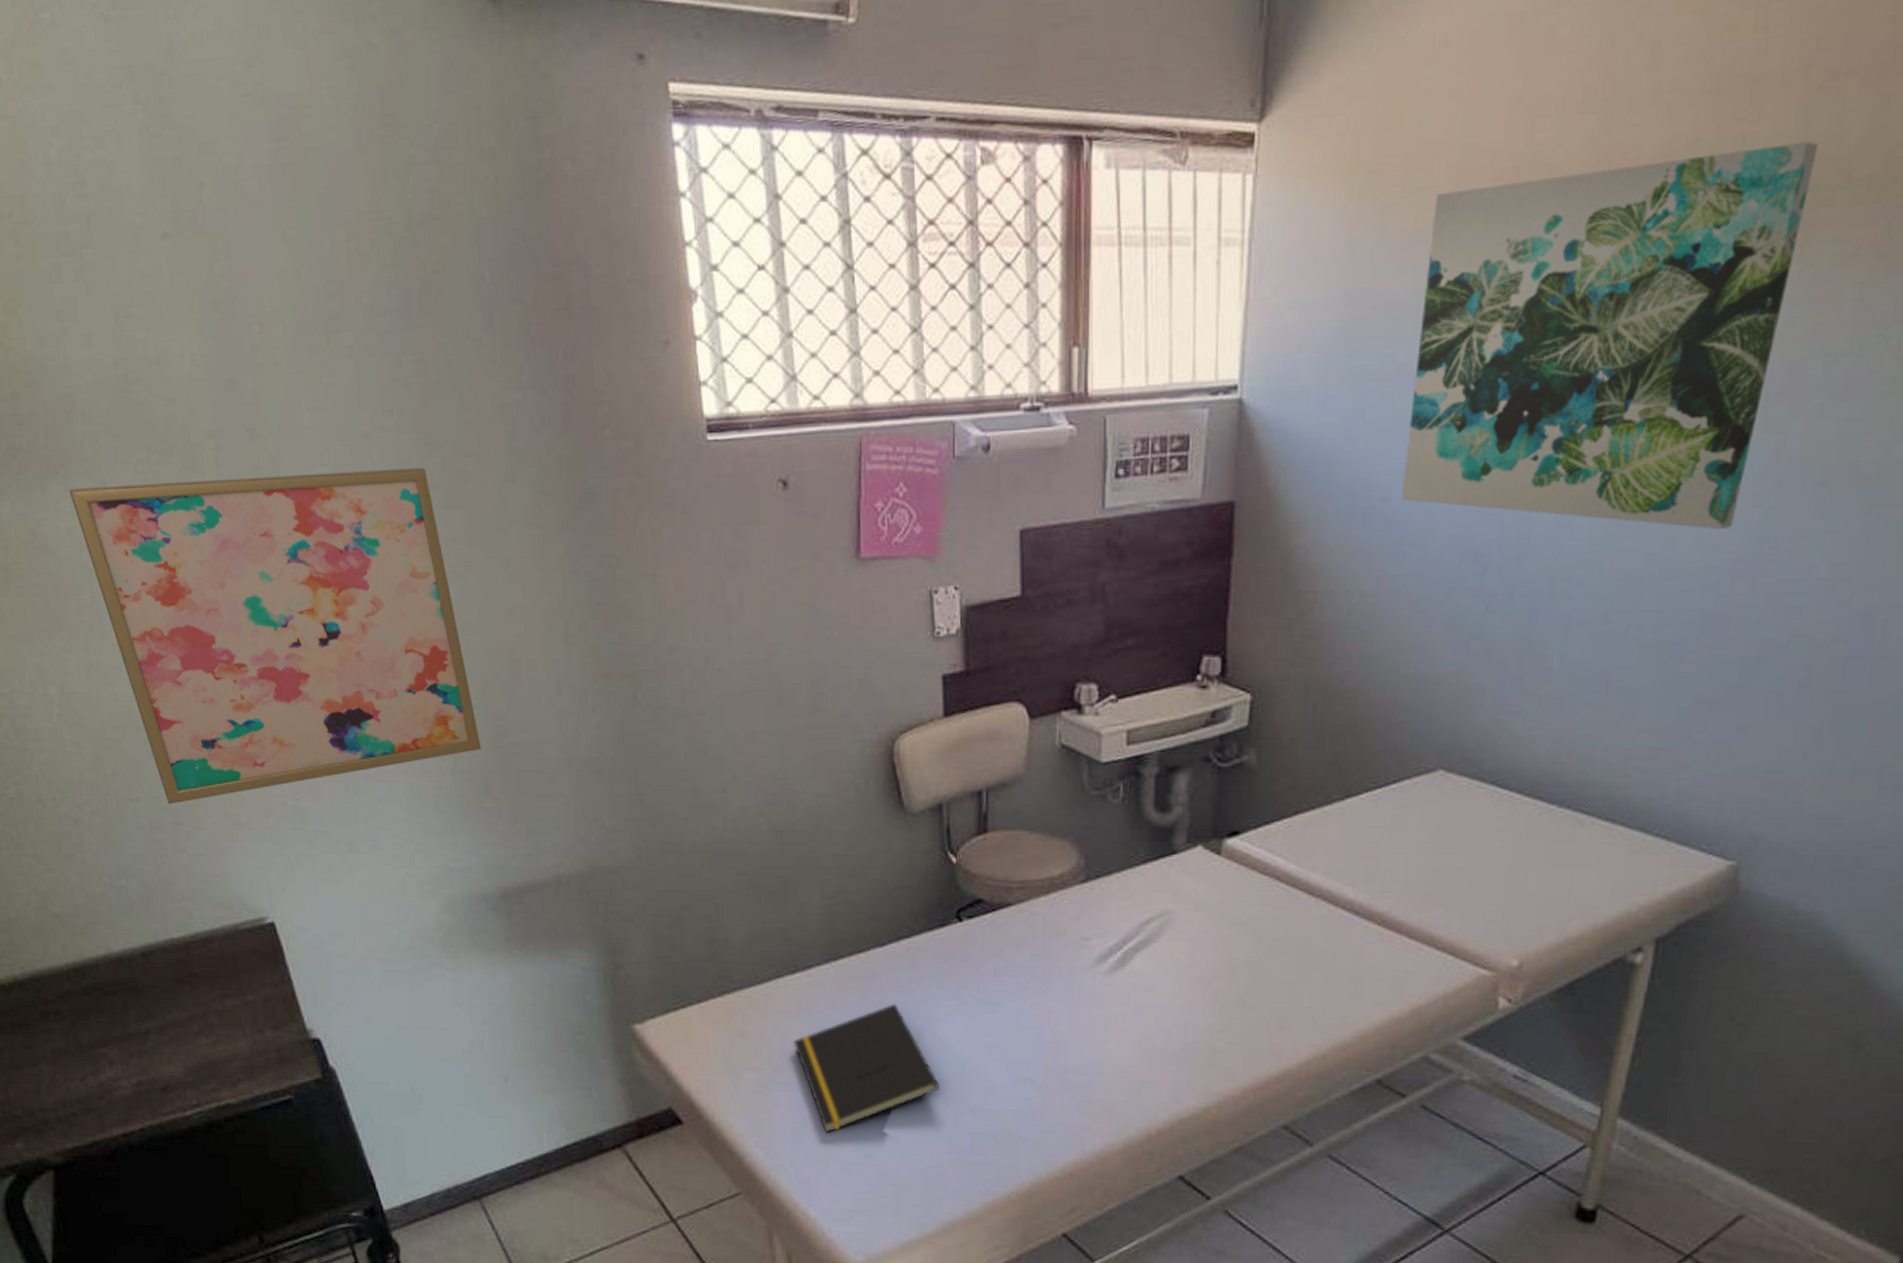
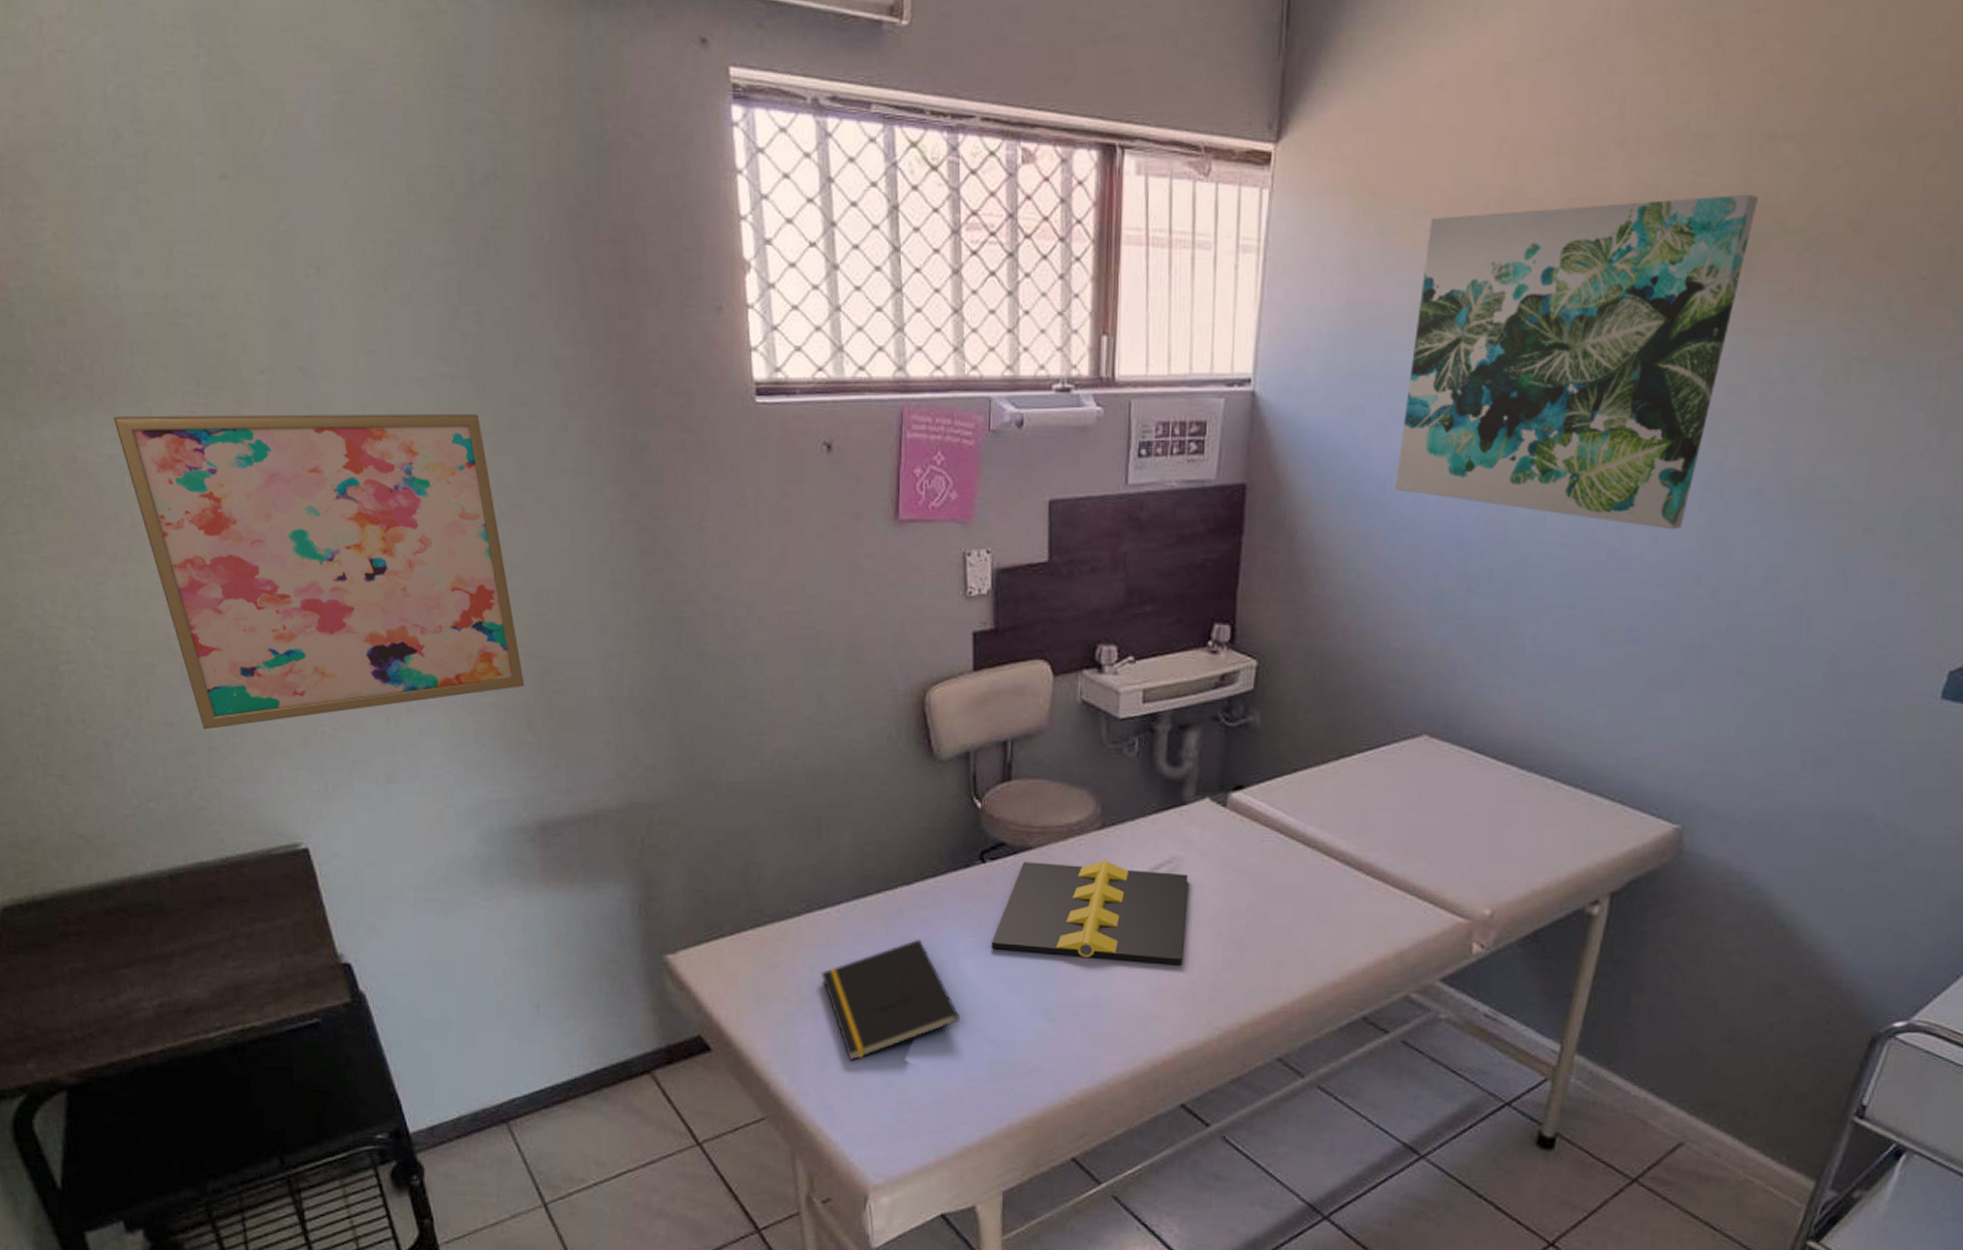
document tray: none [970,915,1181,1027] -> present [990,860,1189,966]

